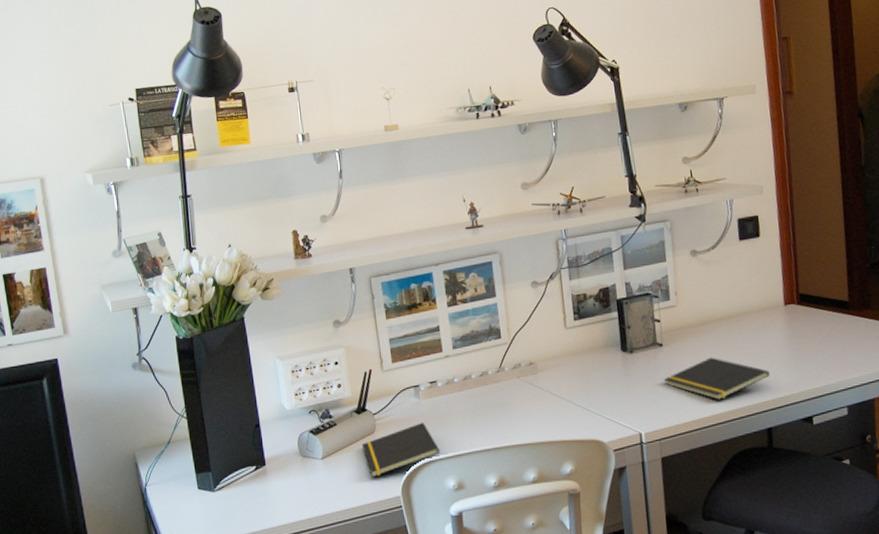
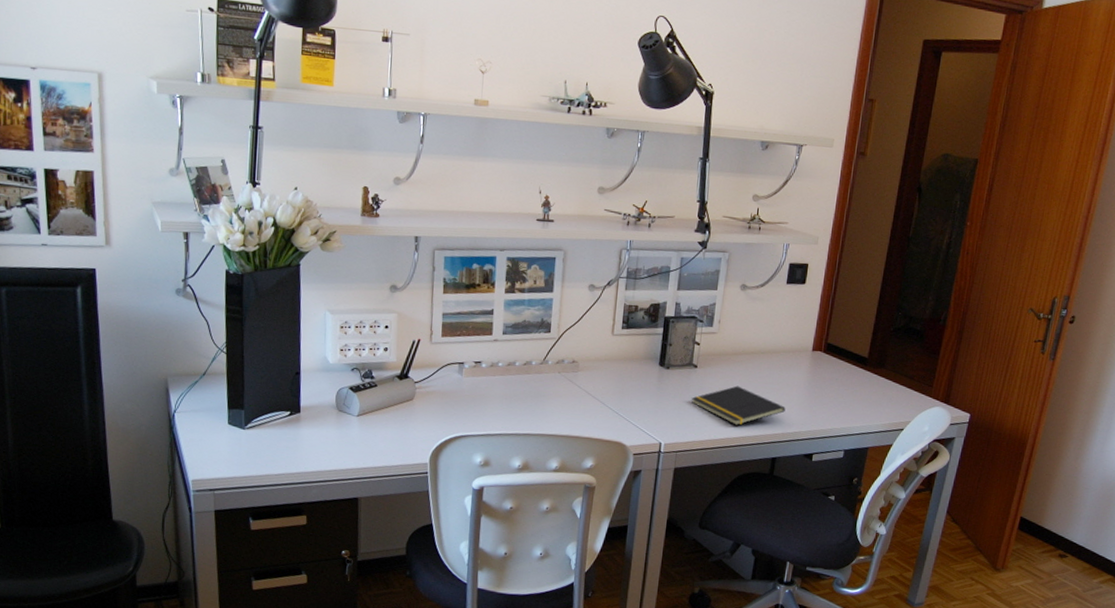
notepad: present [361,422,441,477] -> none [398,398,473,442]

